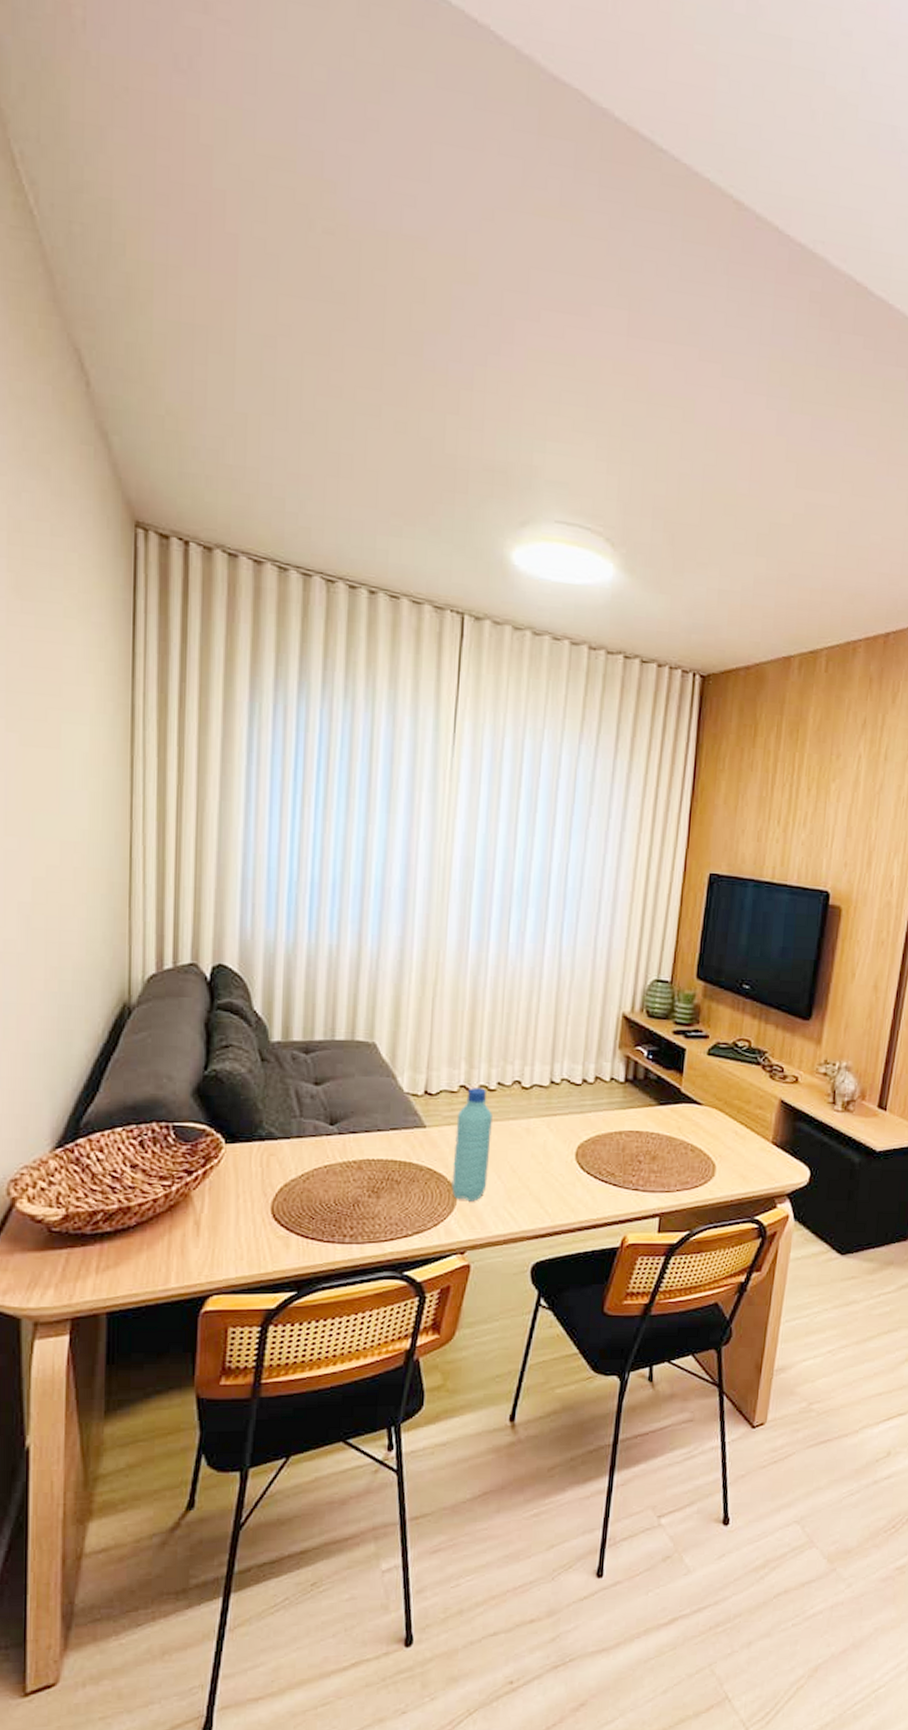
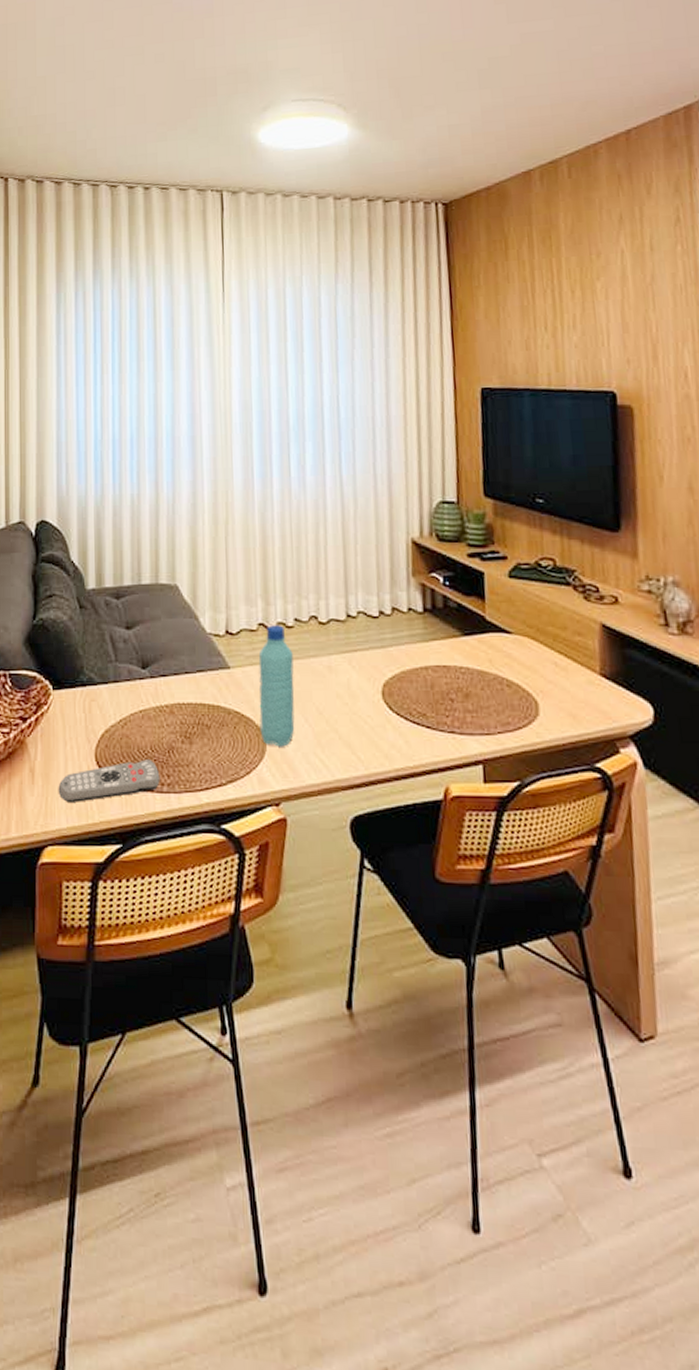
remote control: none [227,1212,343,1253] -> present [58,759,160,802]

